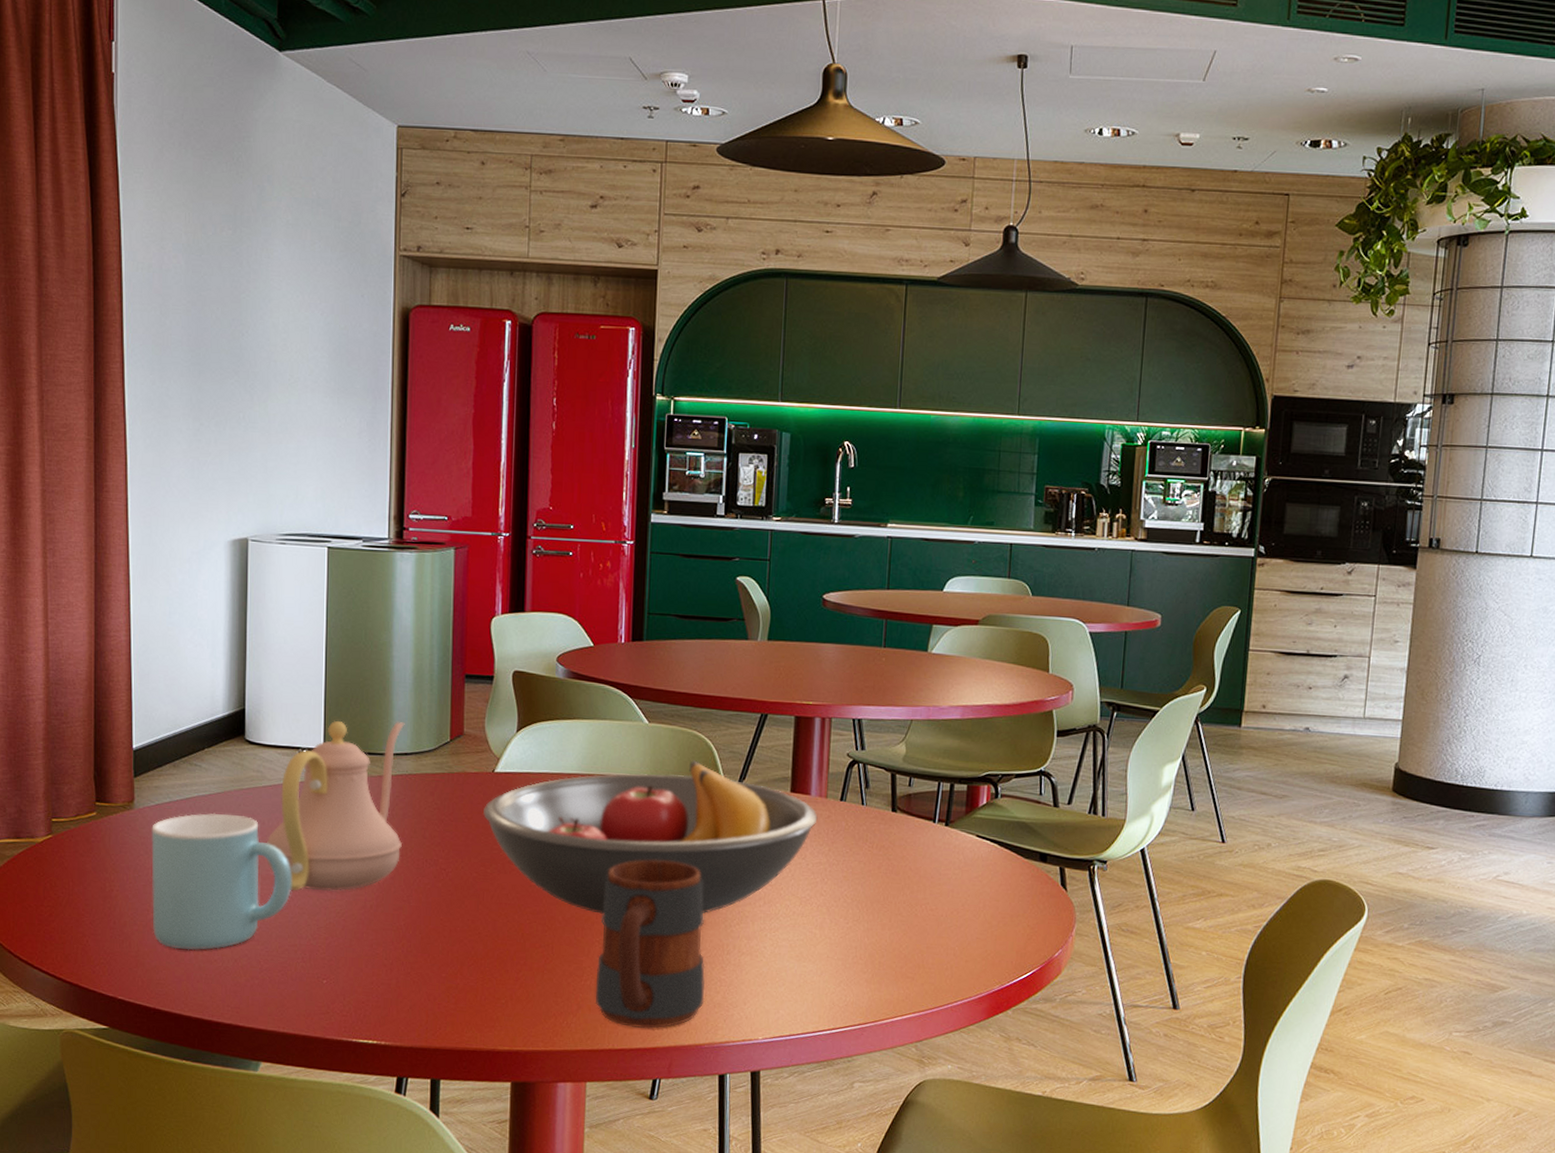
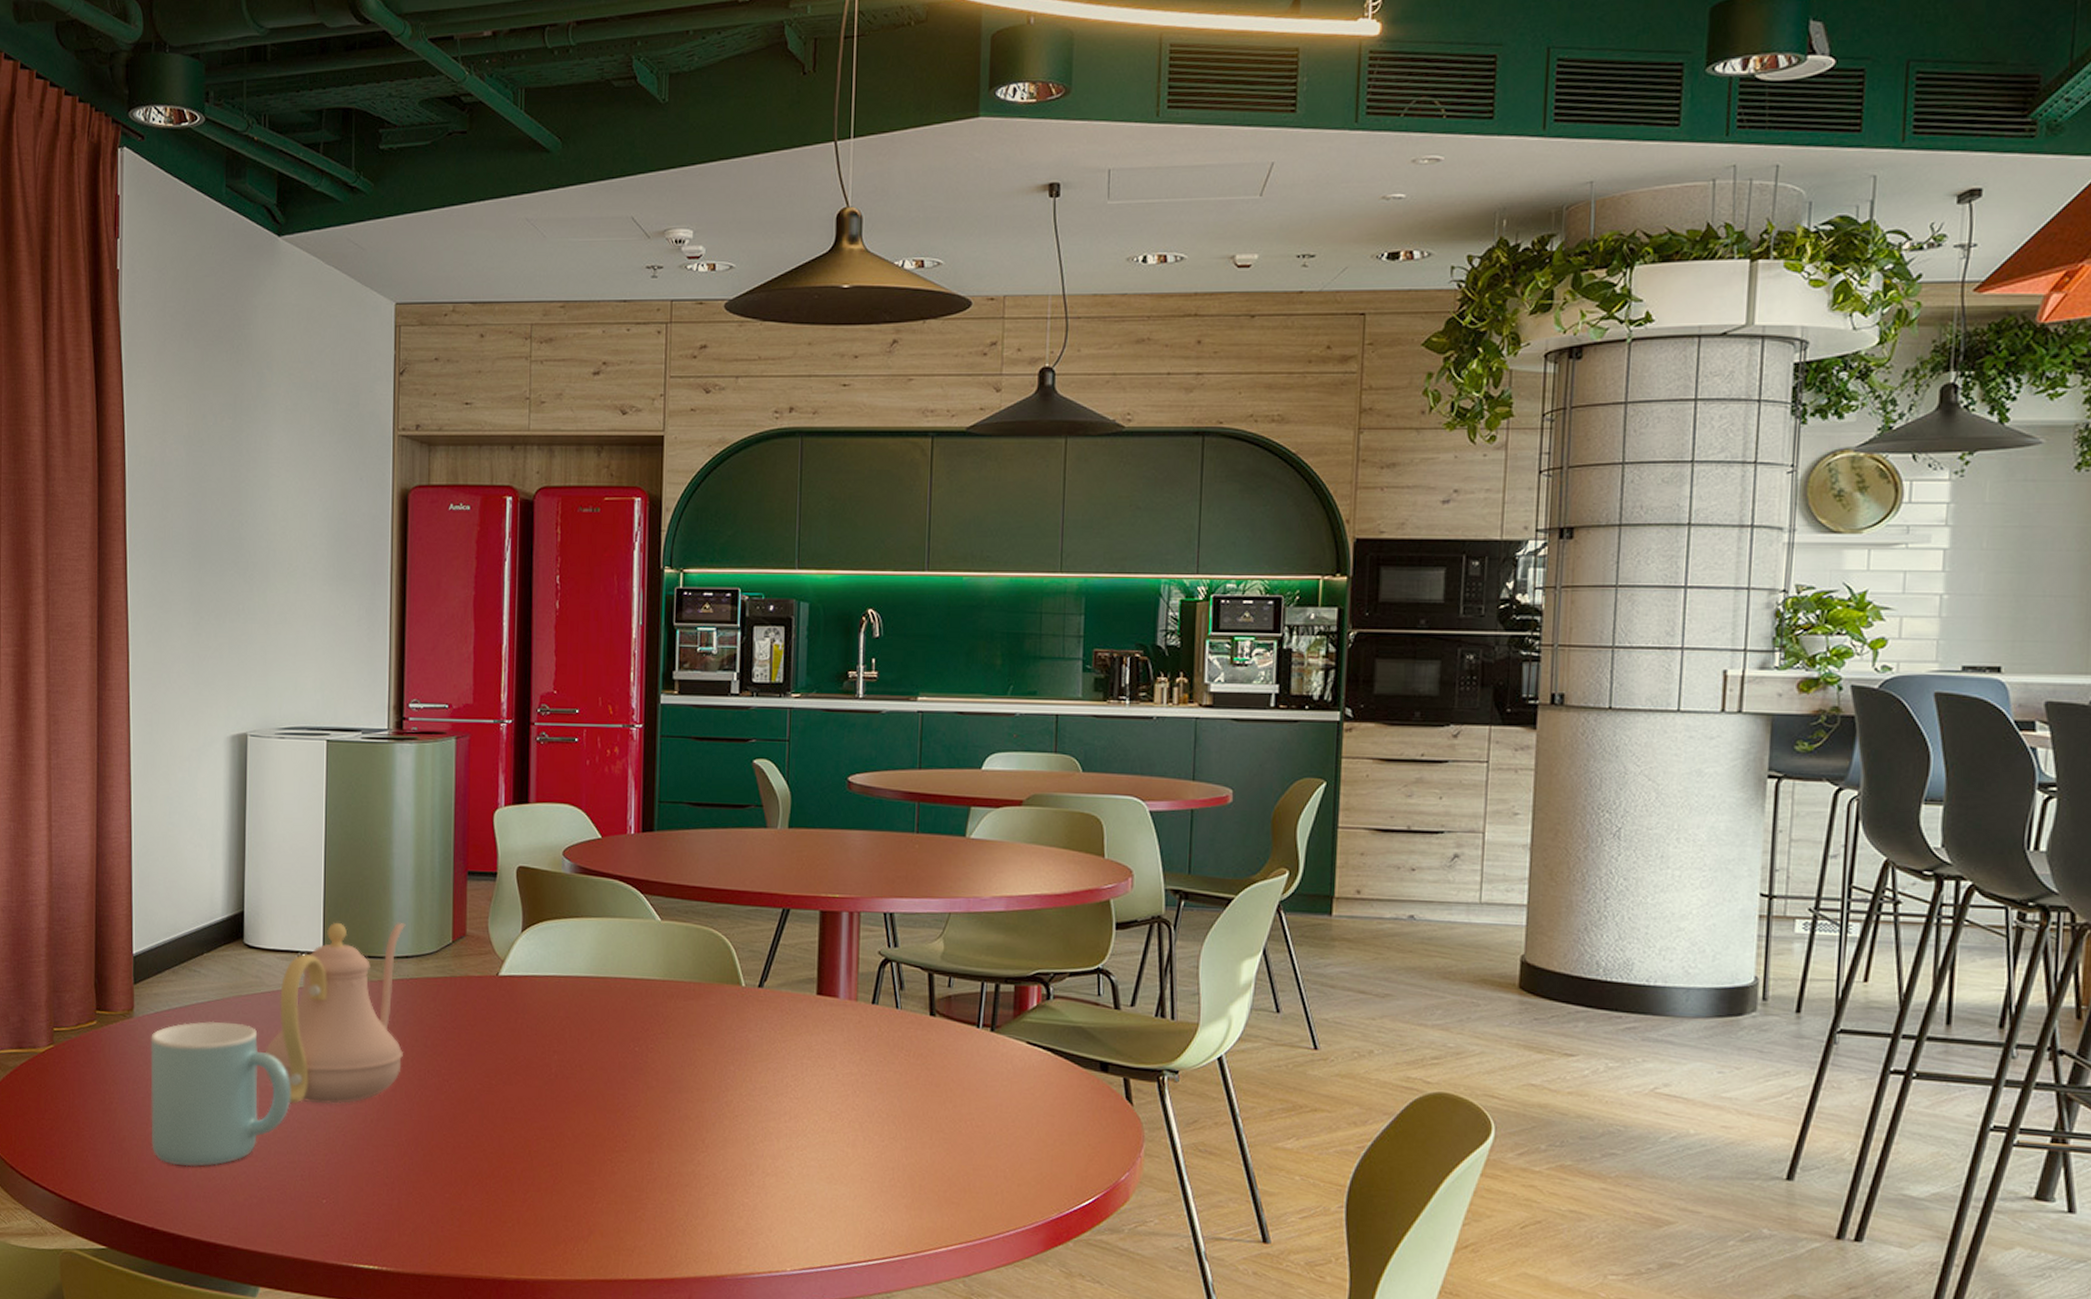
fruit bowl: present [483,760,818,915] -> none [487,960,847,1131]
mug: present [595,859,705,1029] -> none [607,1070,727,1257]

